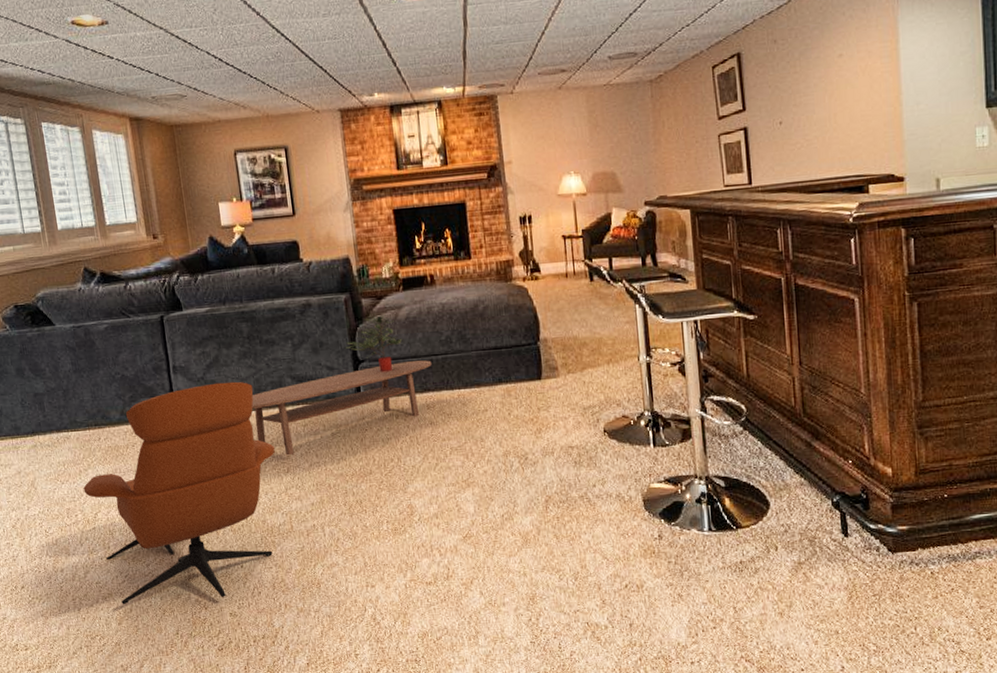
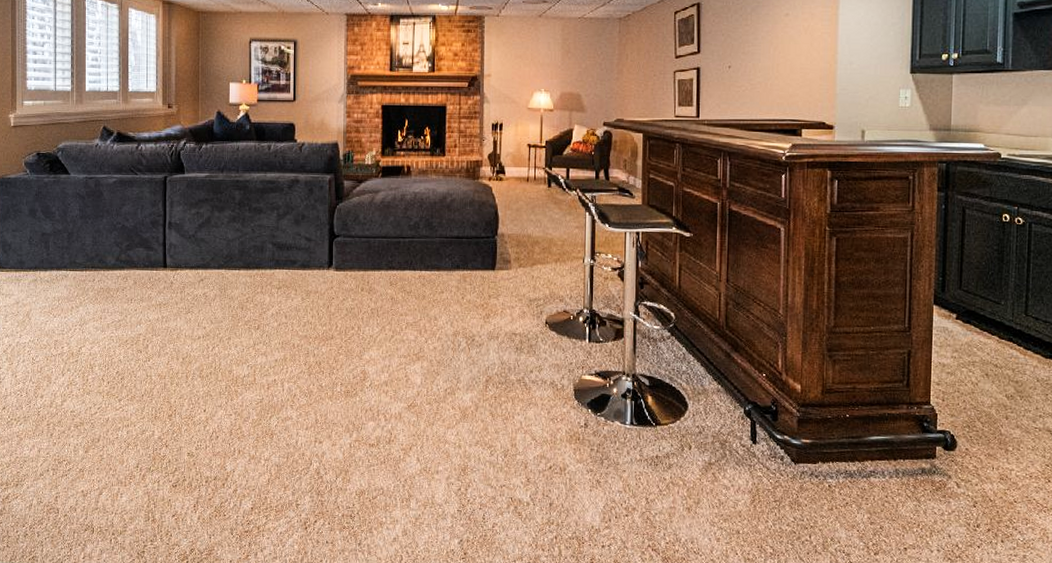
lounge chair: present [83,381,276,605] -> none [73,241,250,437]
coffee table: present [251,360,432,456] -> none [234,241,399,314]
potted plant: present [344,316,404,373] -> none [323,198,377,248]

